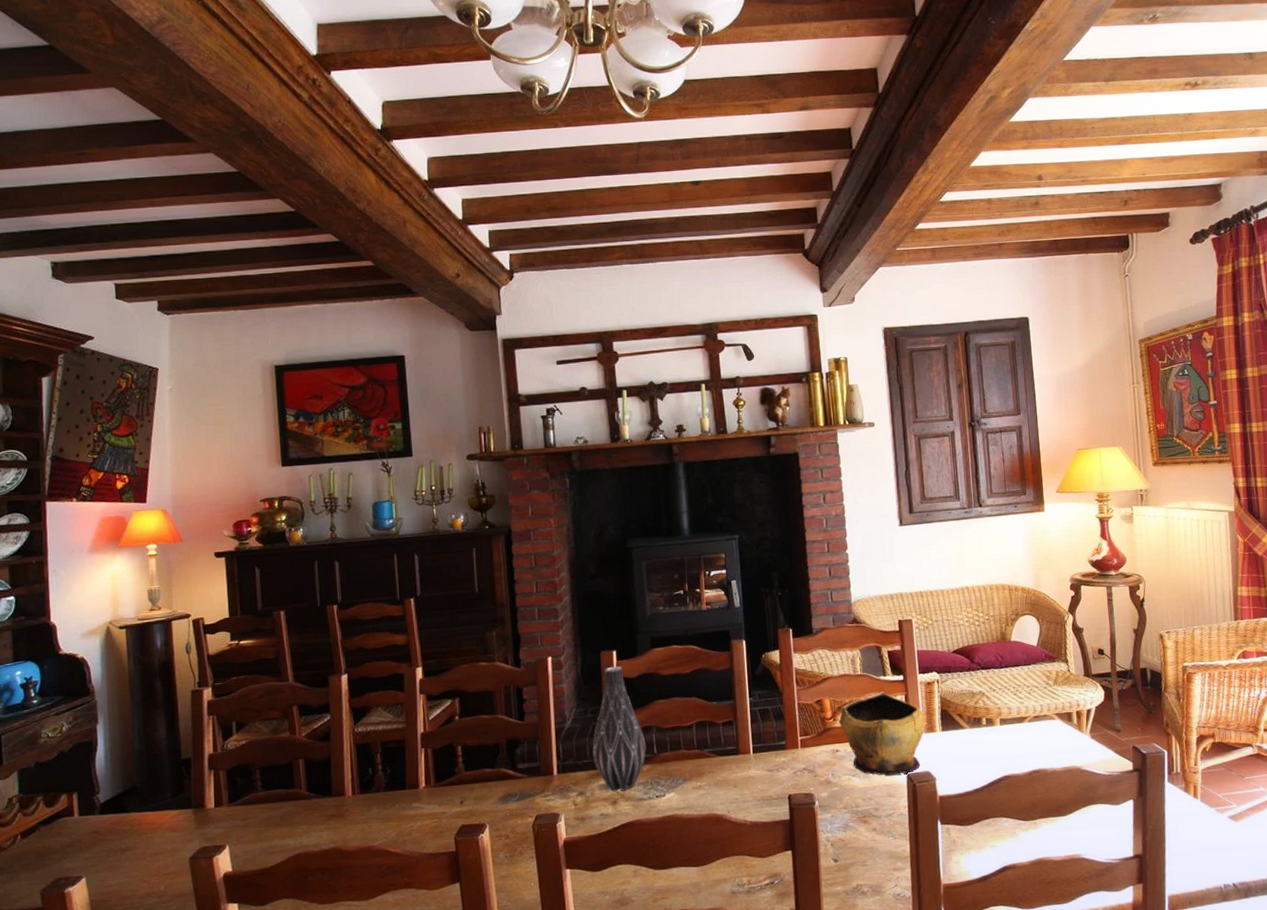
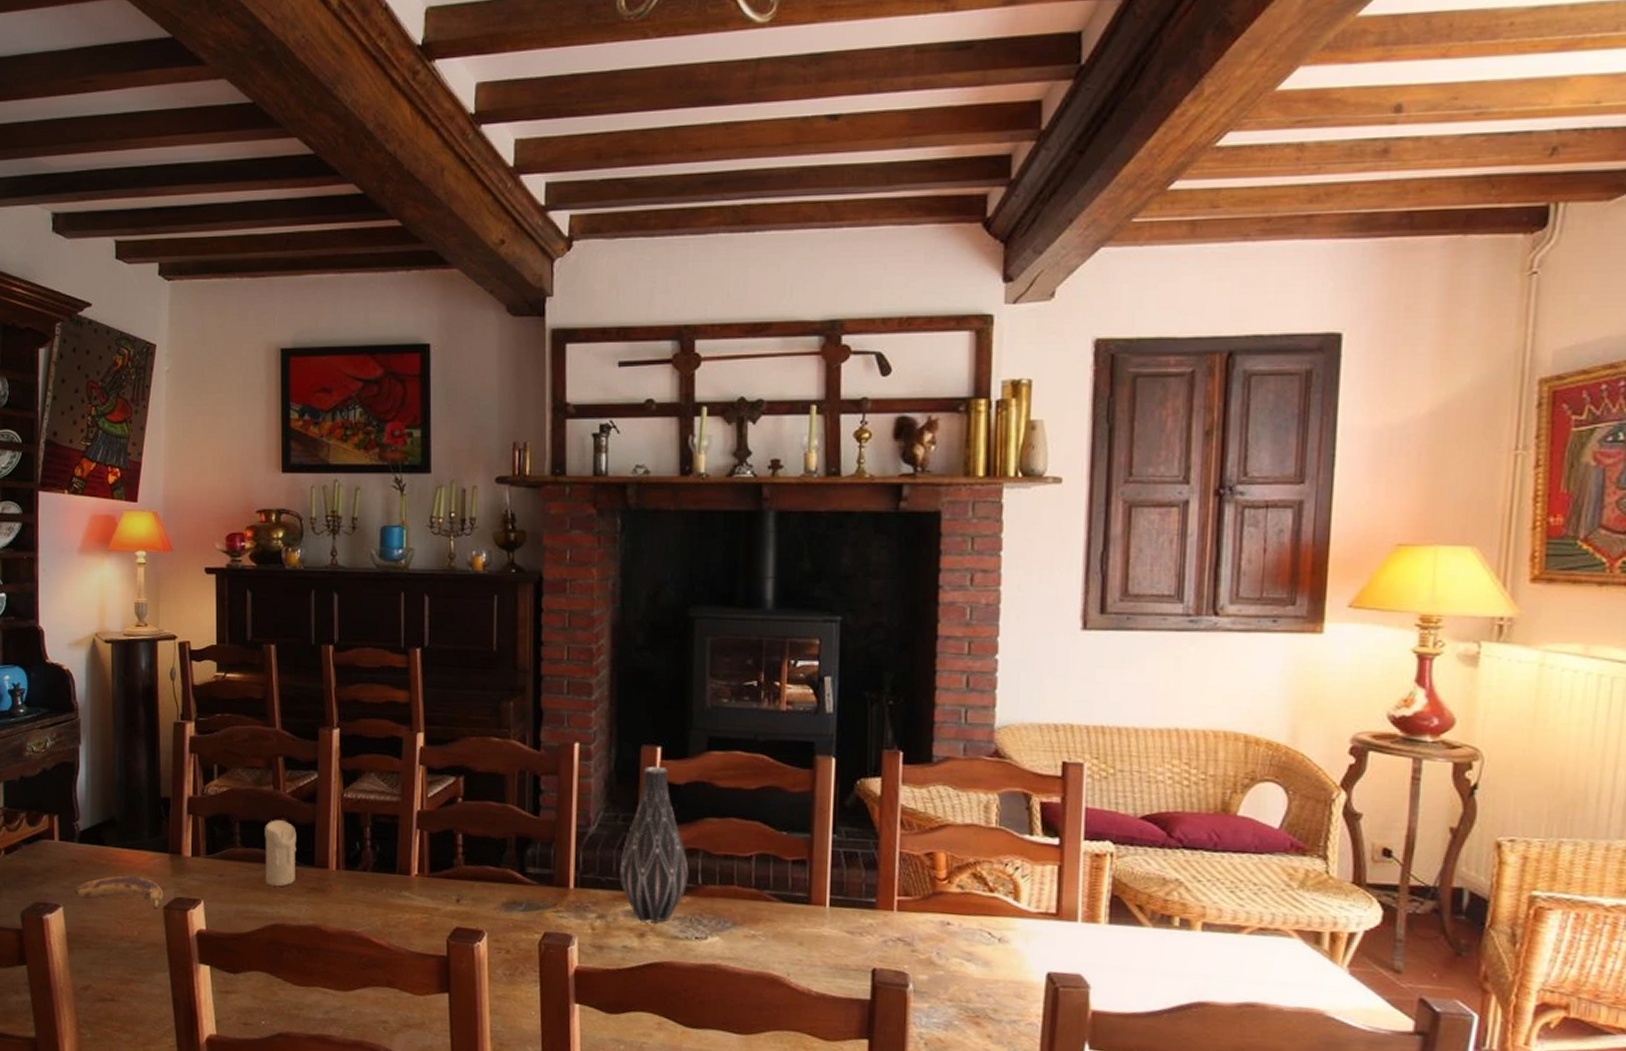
banana: none [96,835,189,866] -> present [74,875,164,910]
candle: none [284,761,315,821] -> present [265,820,297,887]
decorative bowl: present [839,692,926,776] -> none [956,856,1086,972]

